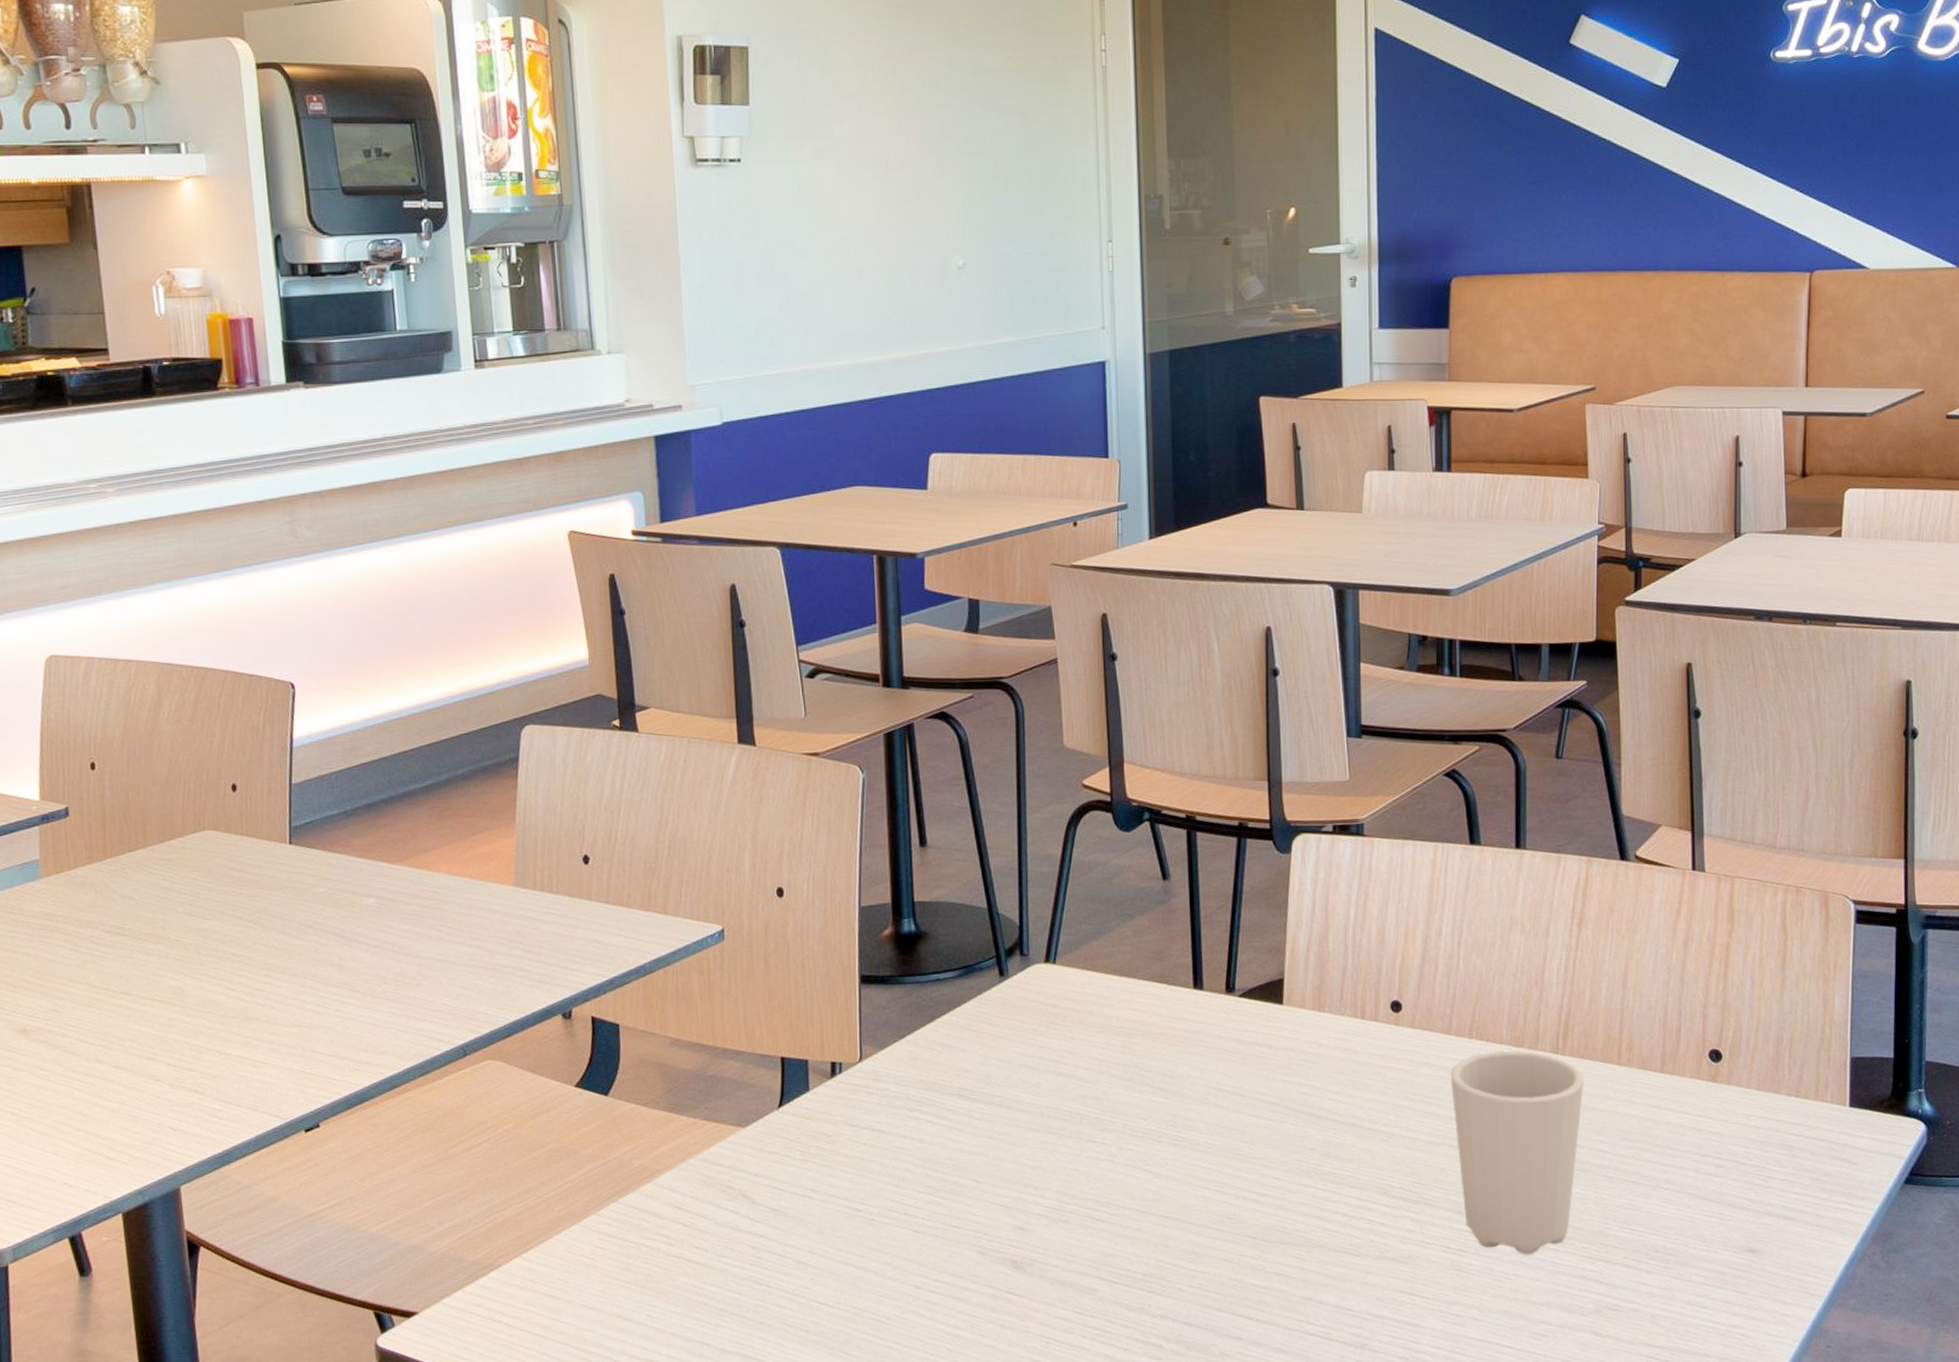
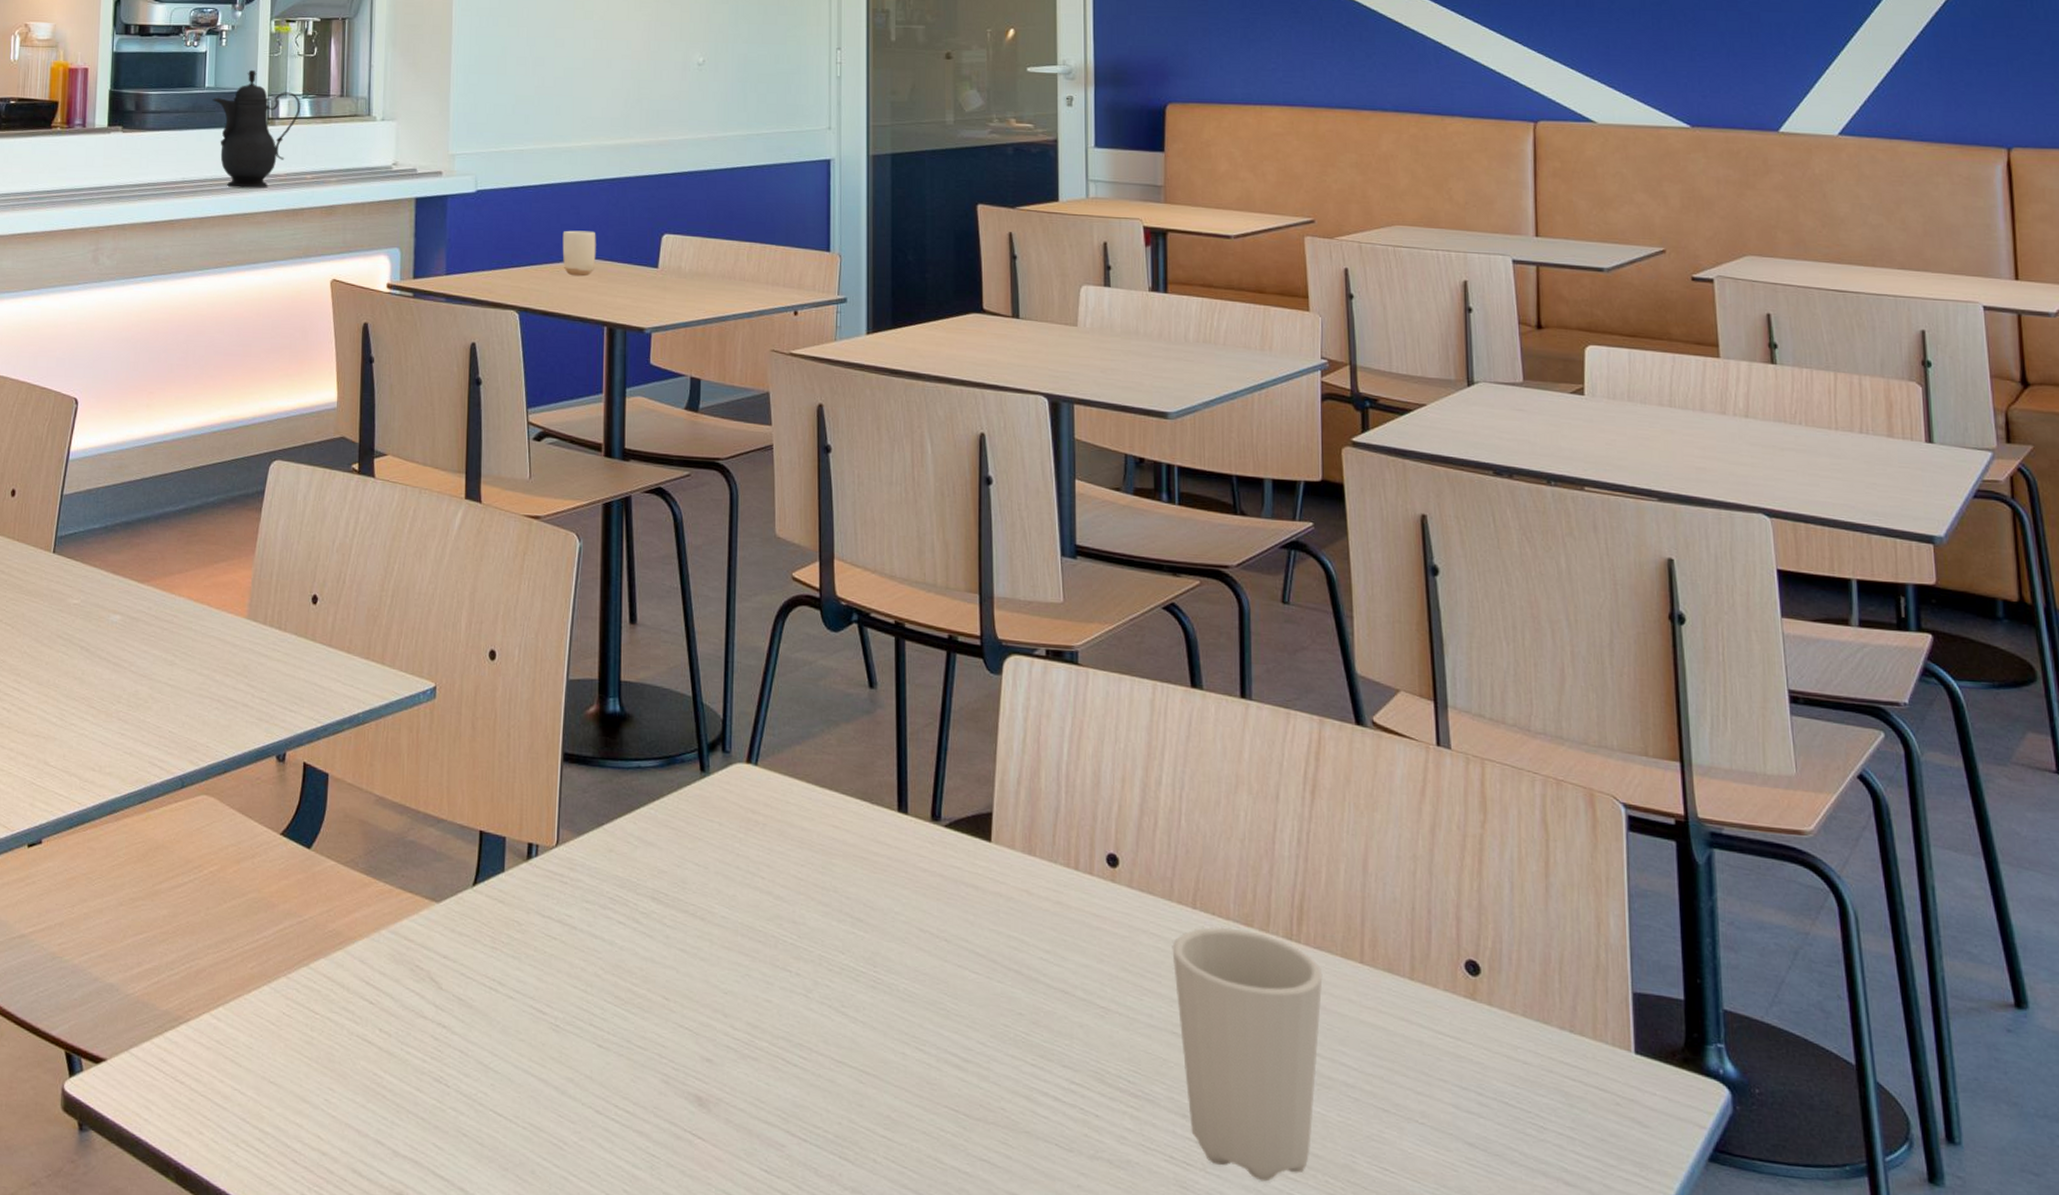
coffeepot: none [407,306,513,442] -> present [212,69,301,189]
cup: none [821,456,860,506] -> present [562,230,596,277]

